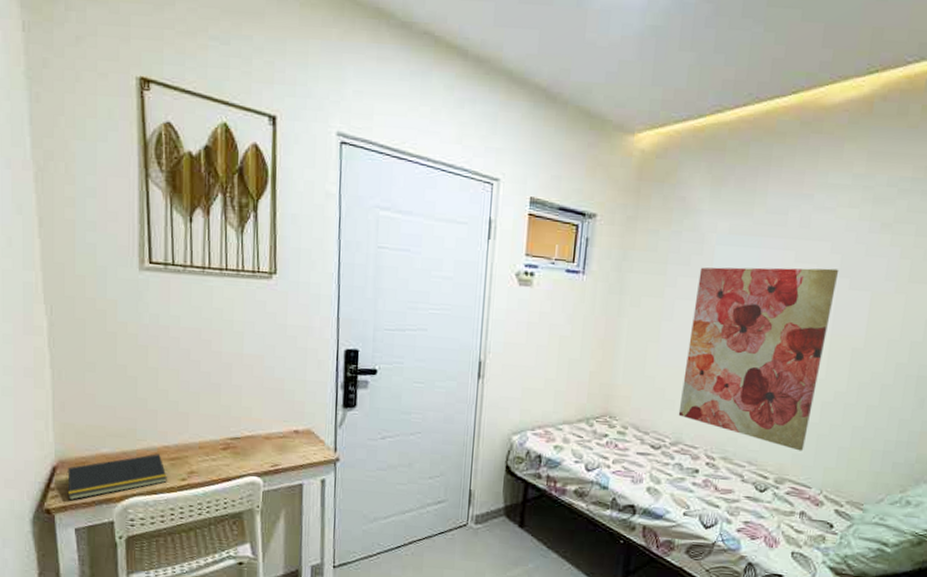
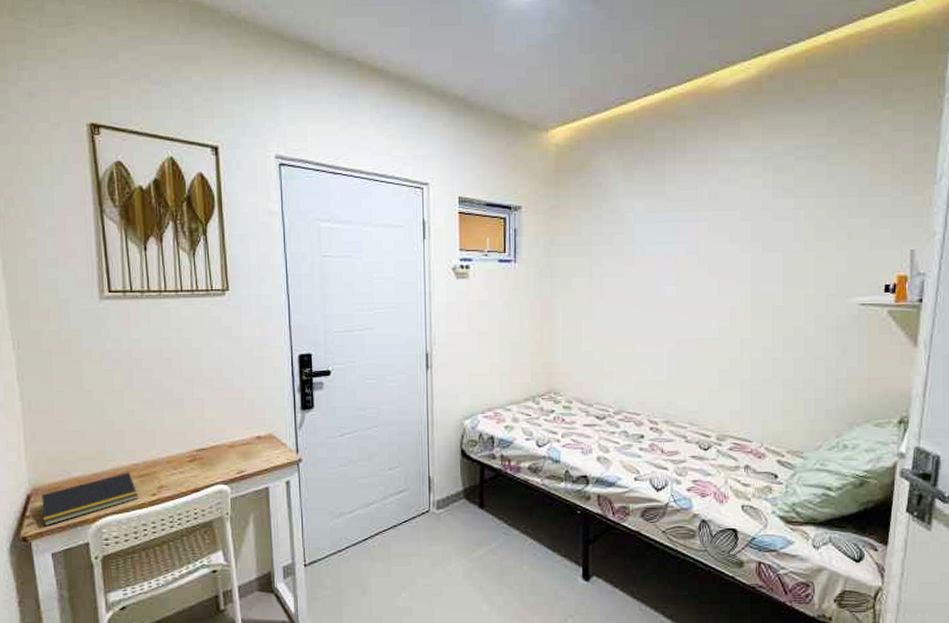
wall art: present [678,267,839,451] -> none [618,234,751,408]

